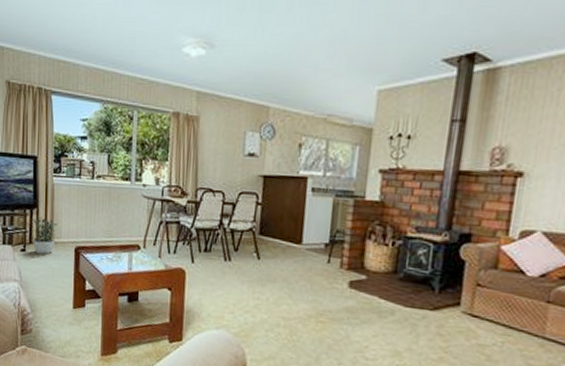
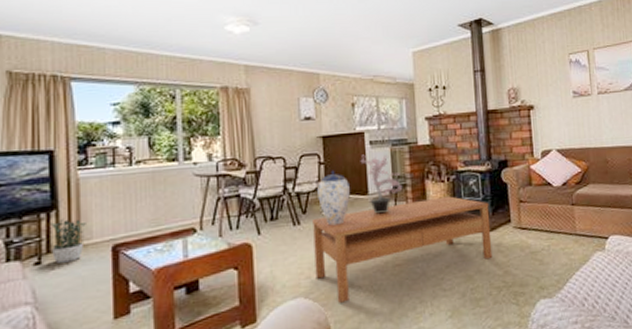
coffee table: none [239,257,437,345] -> present [311,196,493,303]
decorative urn: none [251,212,284,269] -> present [317,170,350,226]
potted plant: none [299,201,340,267] -> present [360,154,403,214]

